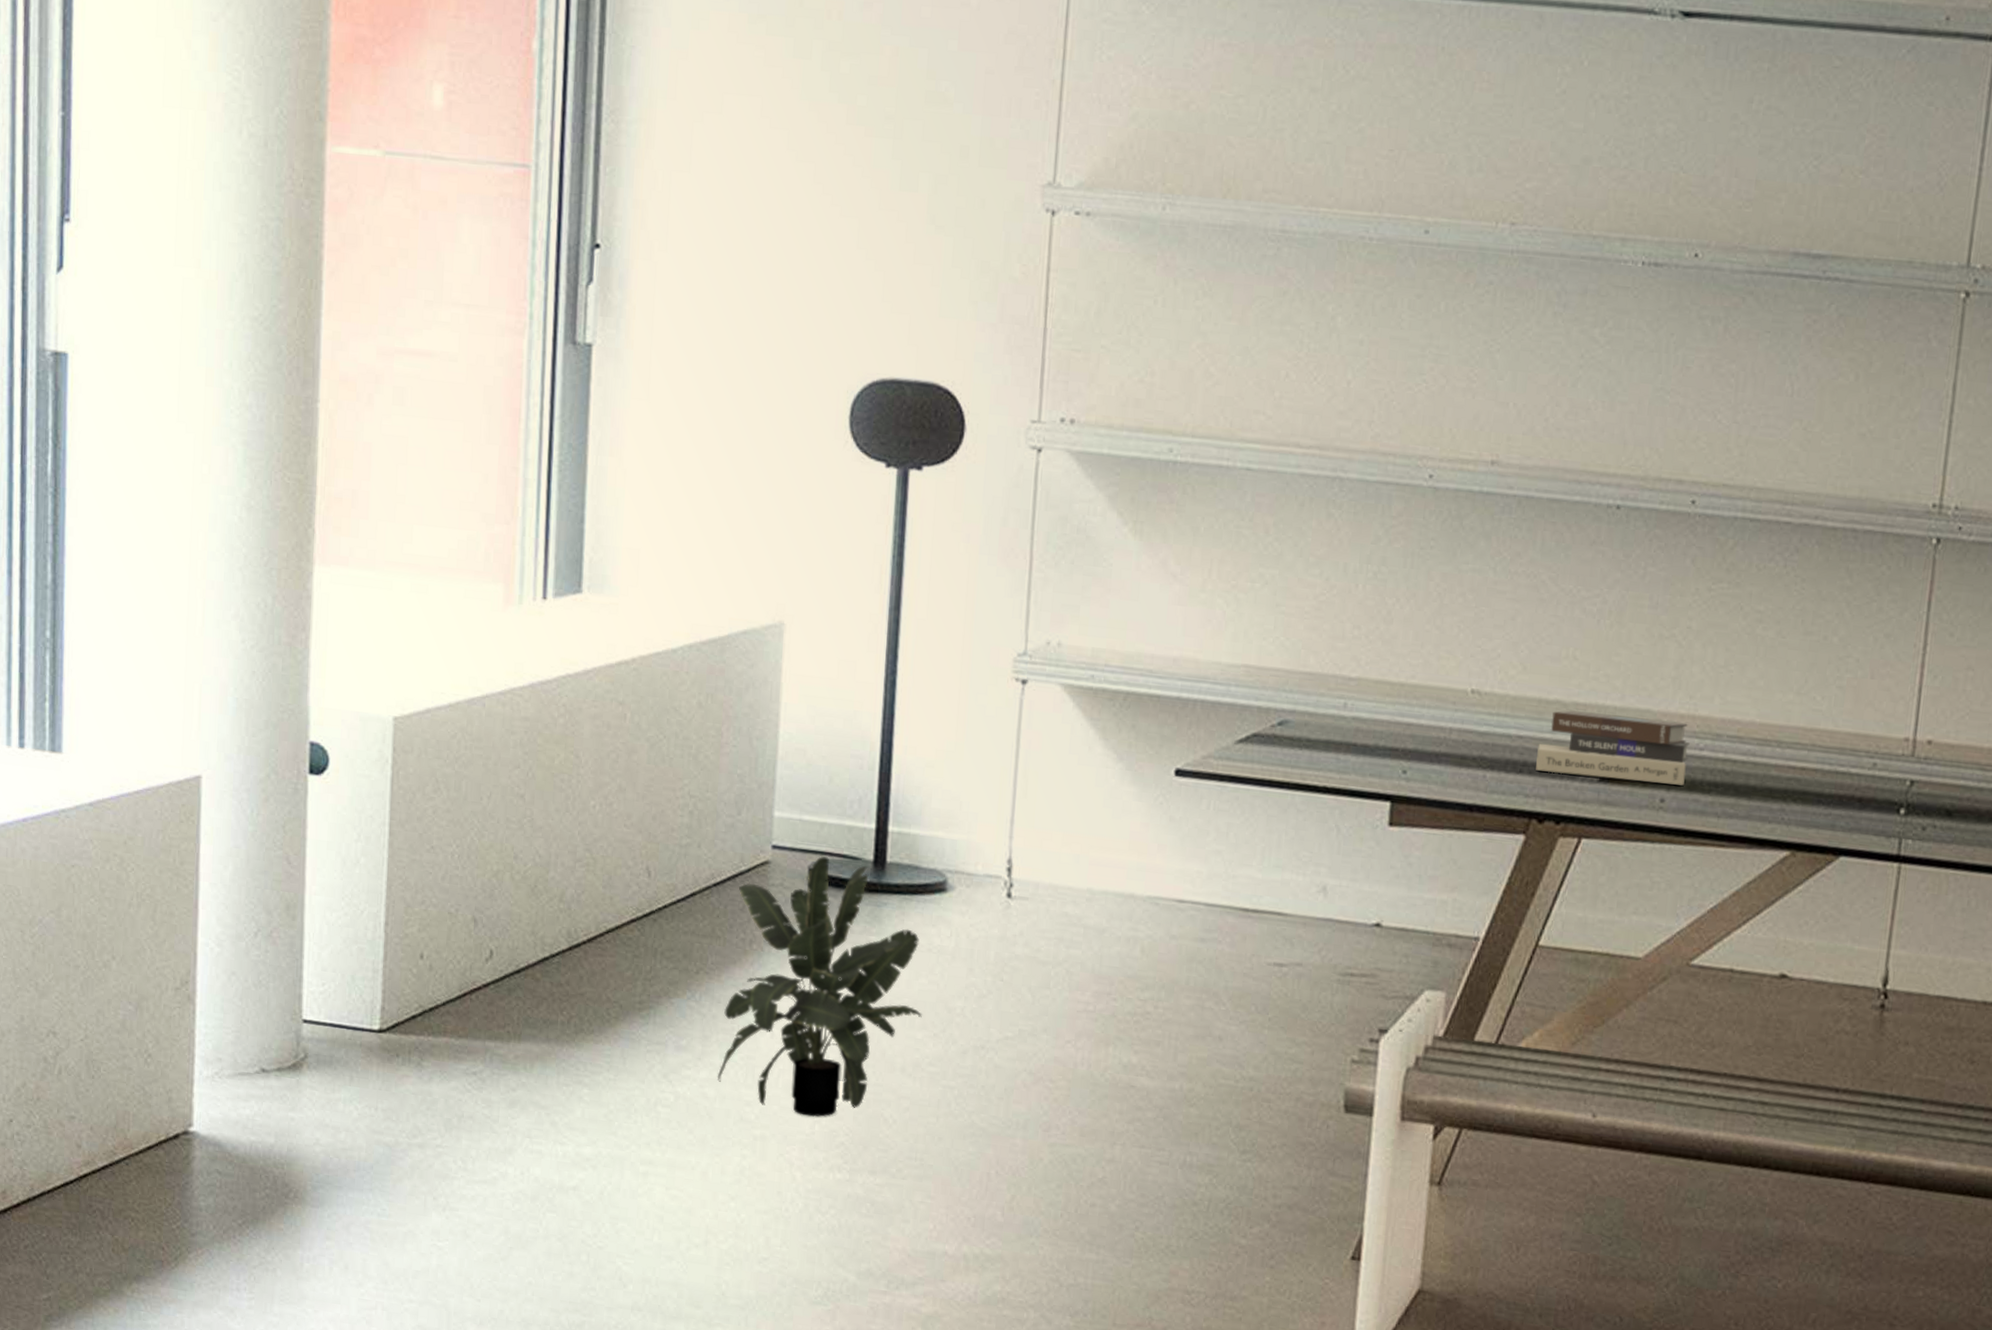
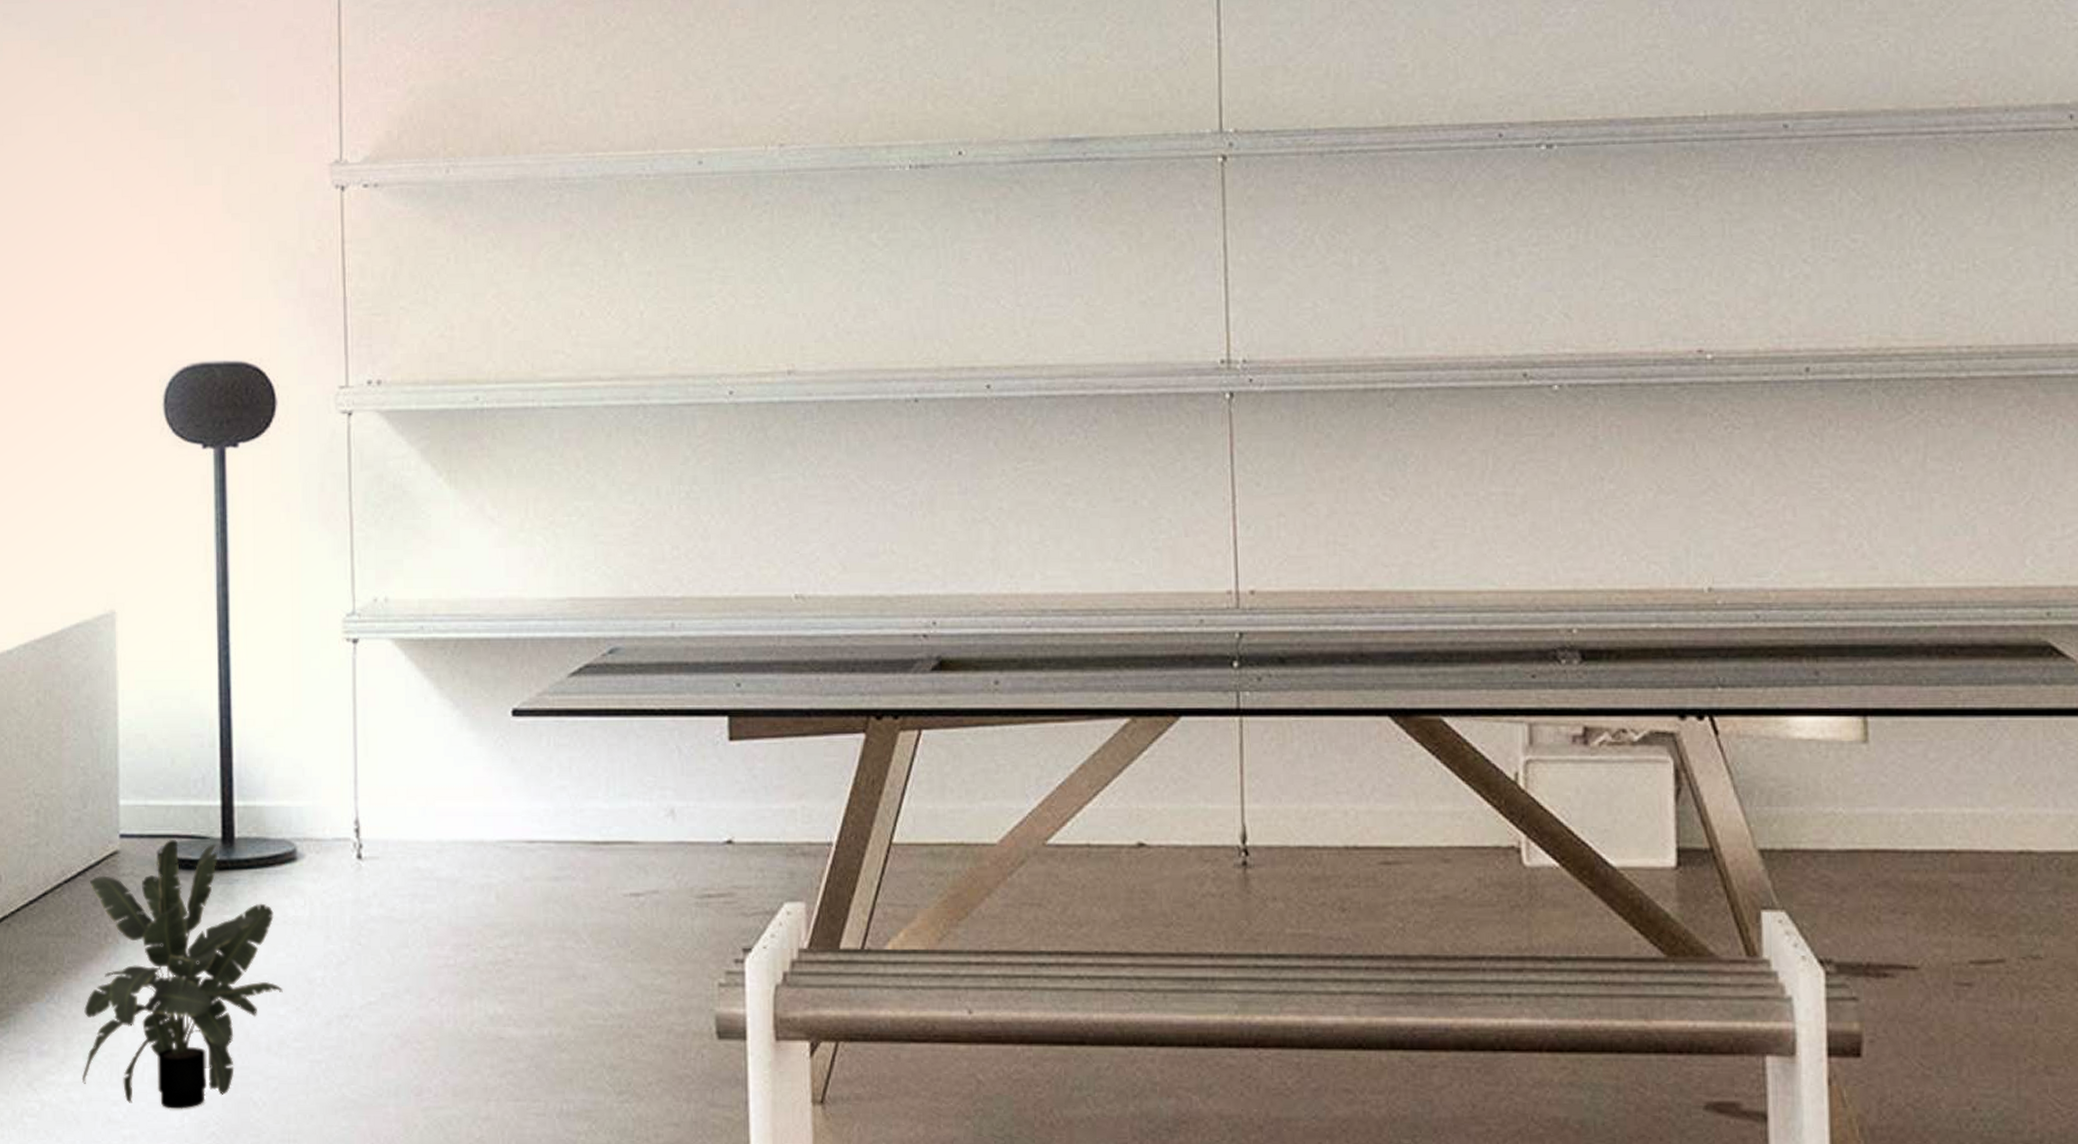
books: present [1536,710,1690,786] -> none [867,602,1017,668]

